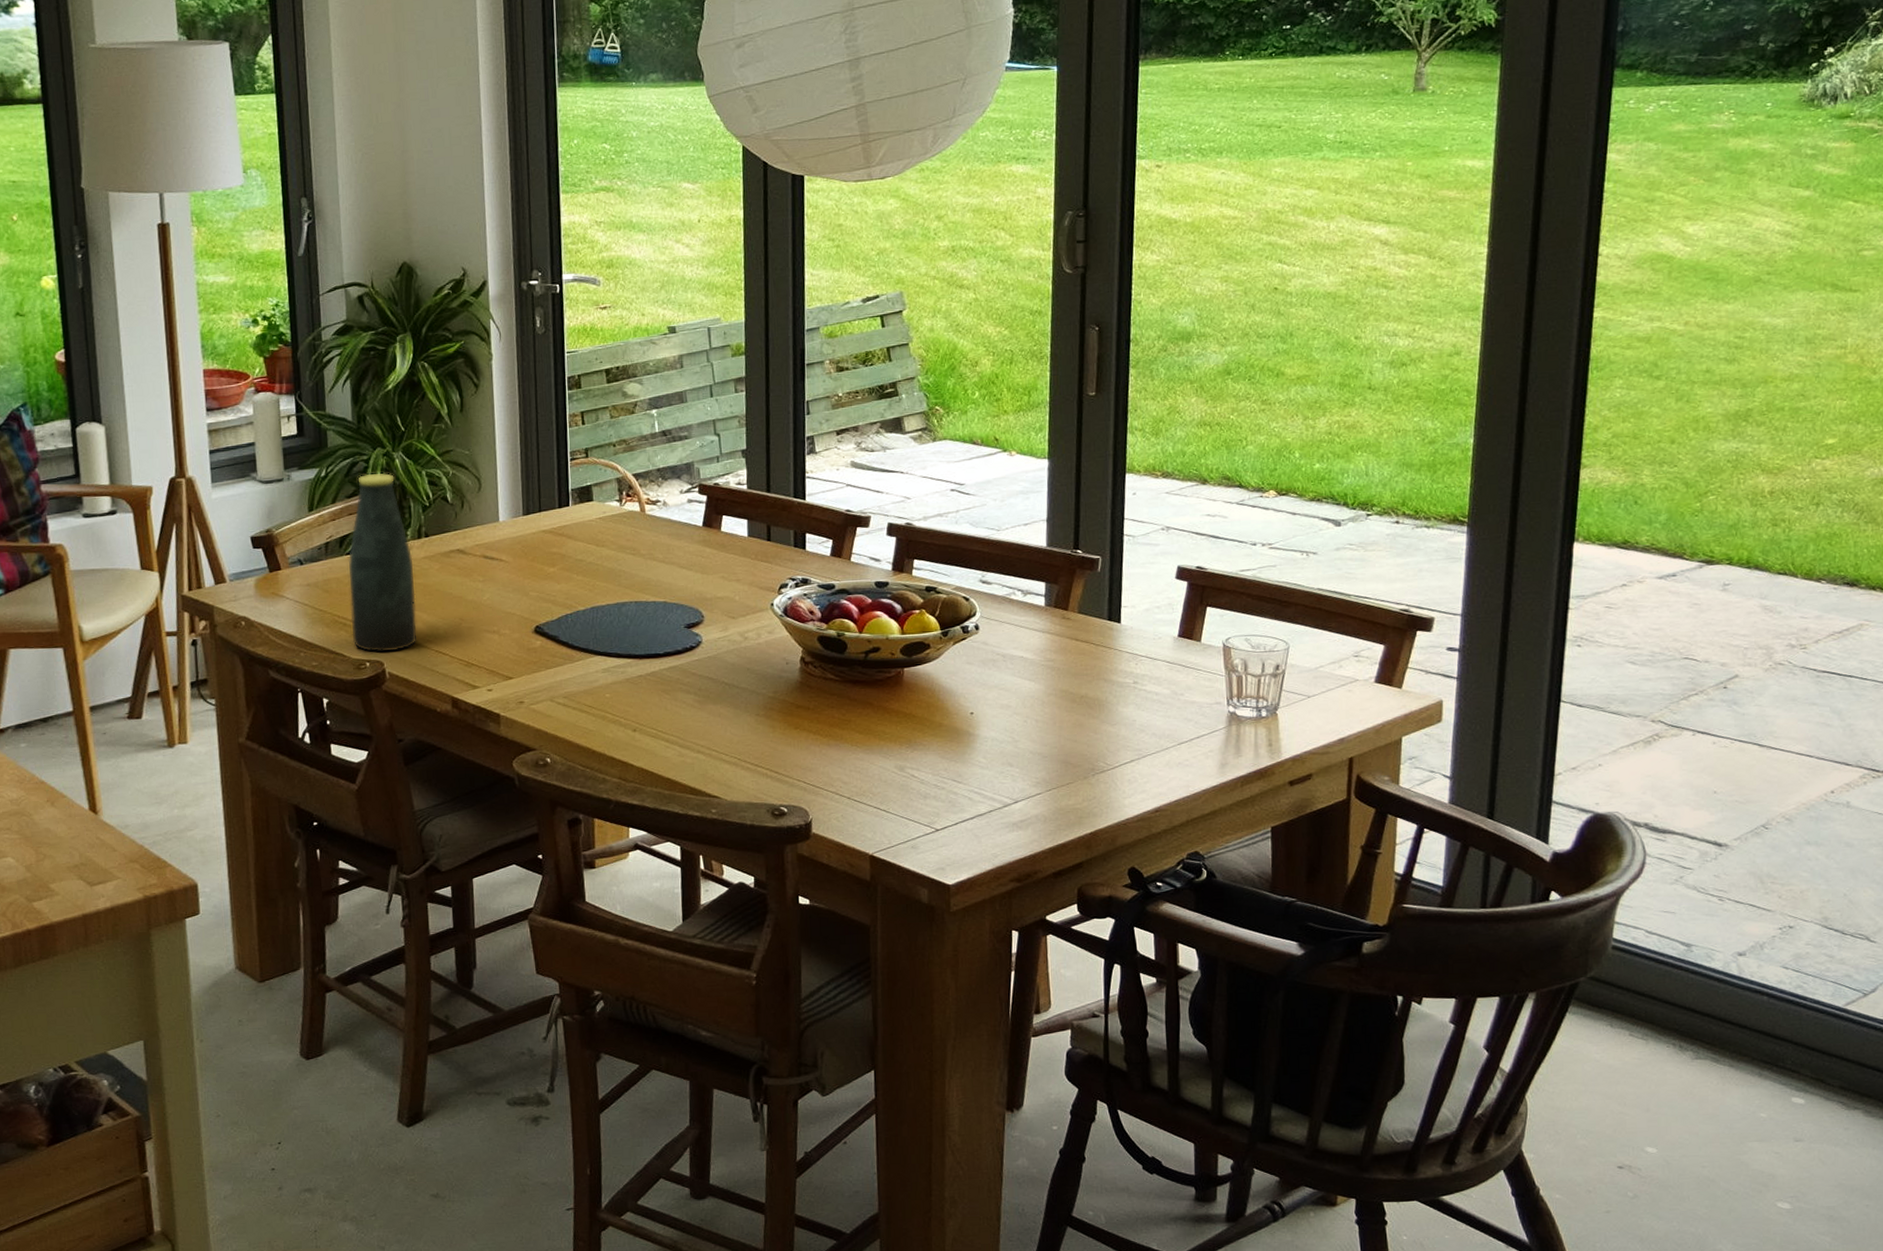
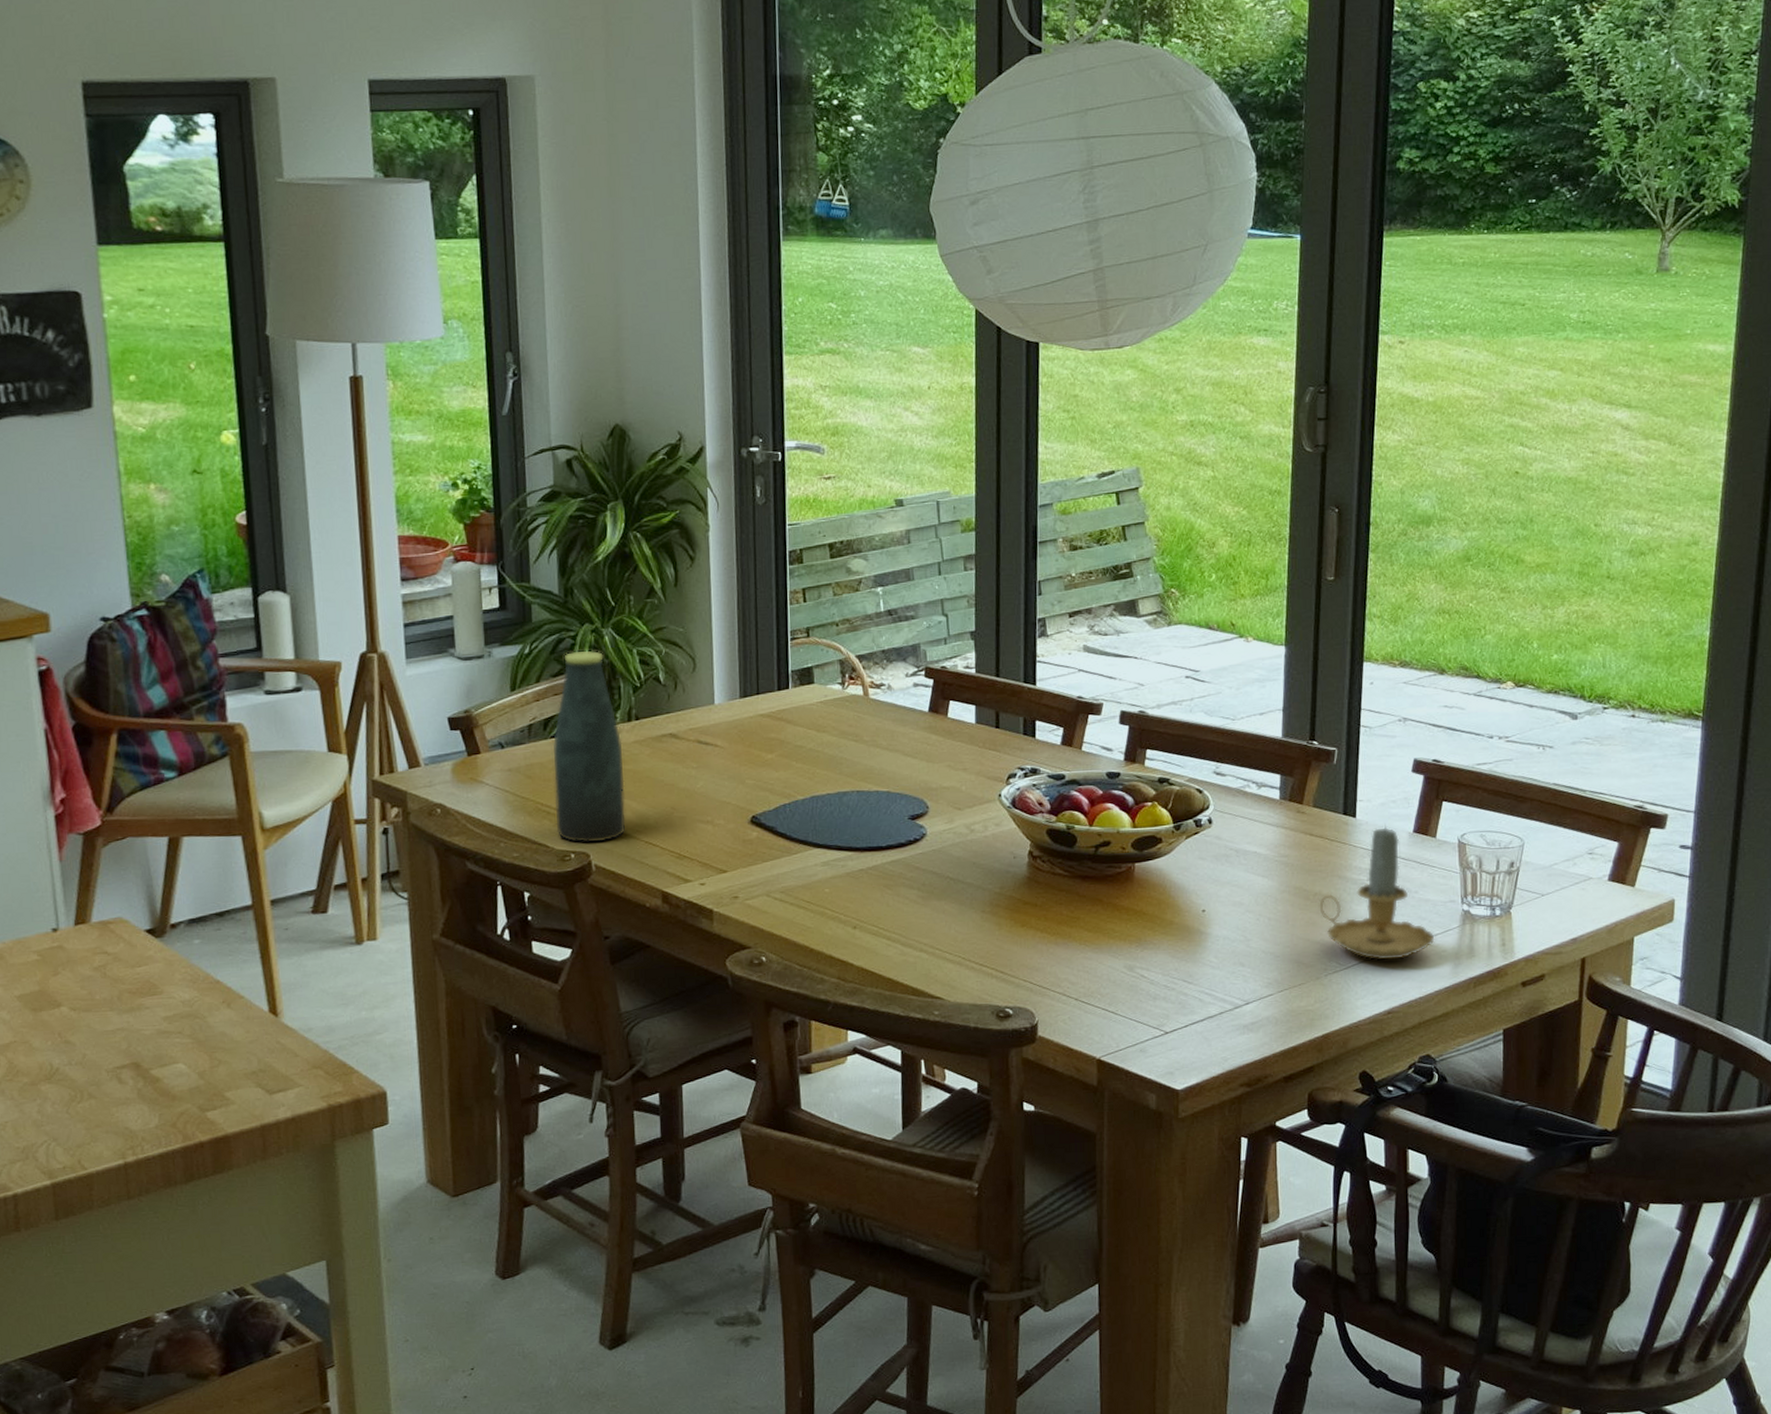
candle: none [1085,630,1201,760] -> present [1319,825,1435,960]

